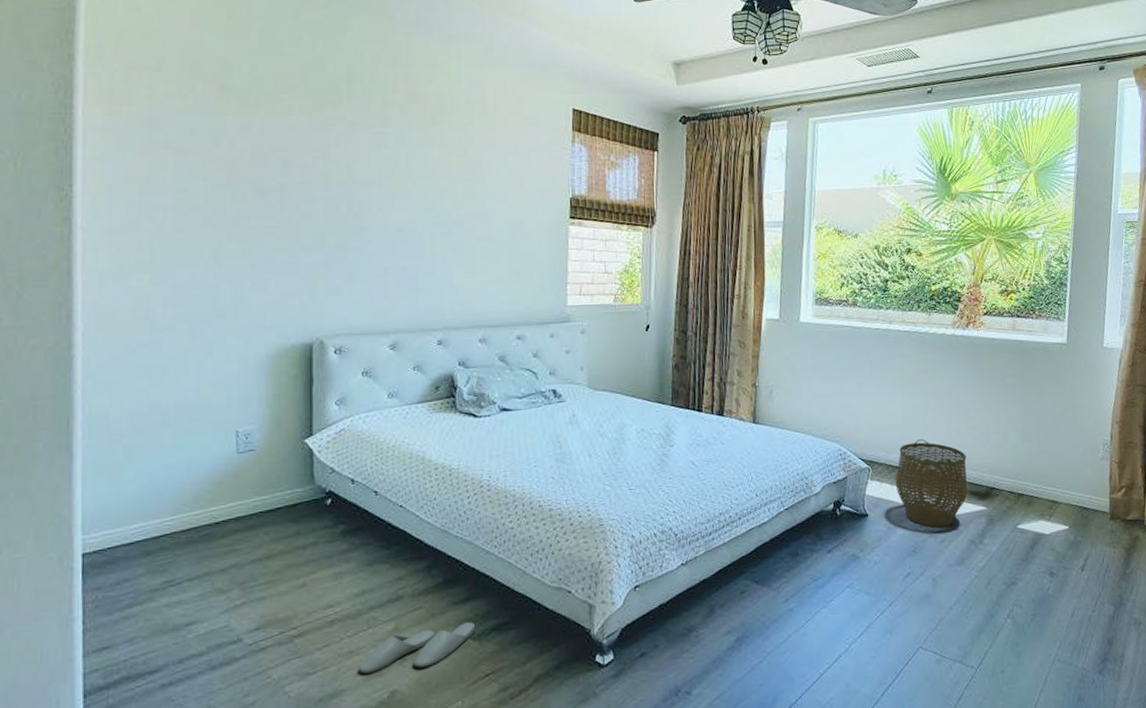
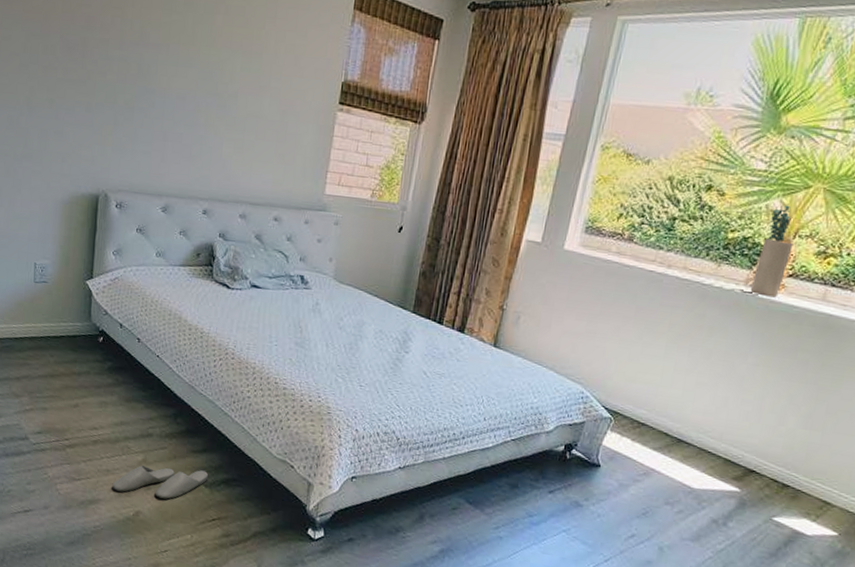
basket: present [895,439,968,528] -> none [637,400,729,499]
vase: none [957,255,982,335] -> present [750,203,793,298]

